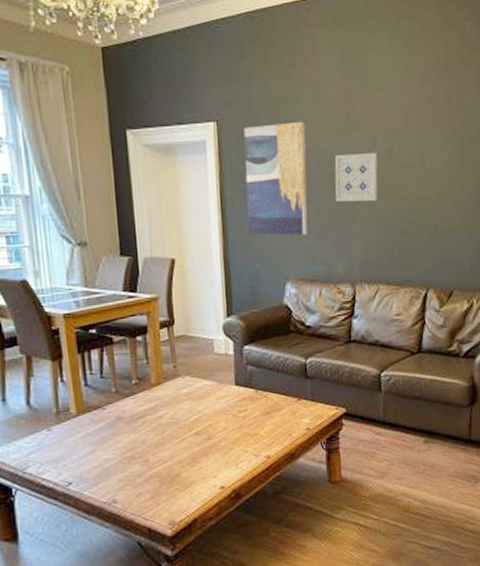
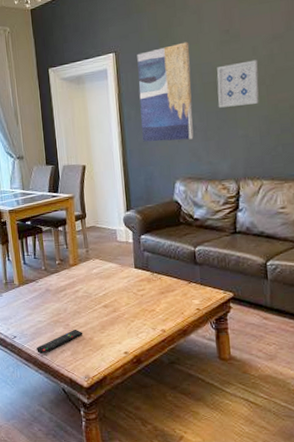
remote control: none [102,464,168,502] -> present [36,329,83,354]

